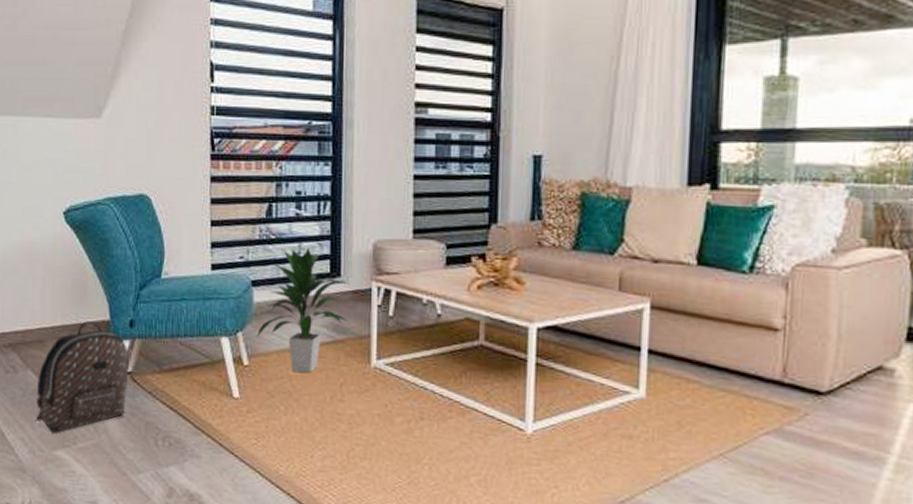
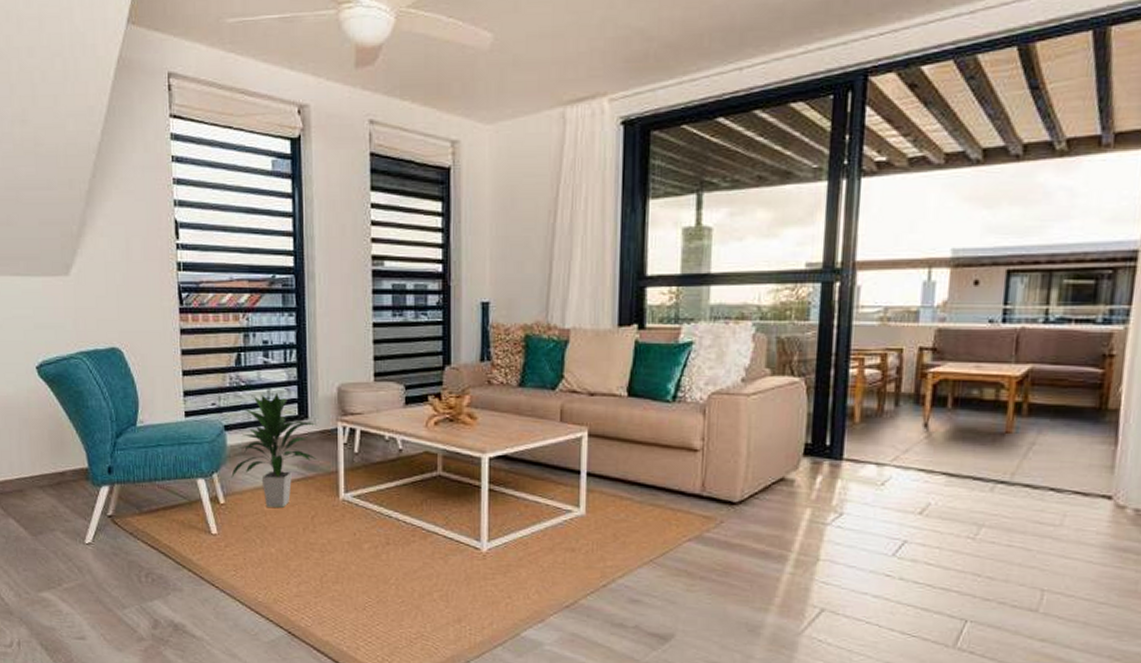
backpack: present [35,321,129,433] -> none [19,470,109,576]

